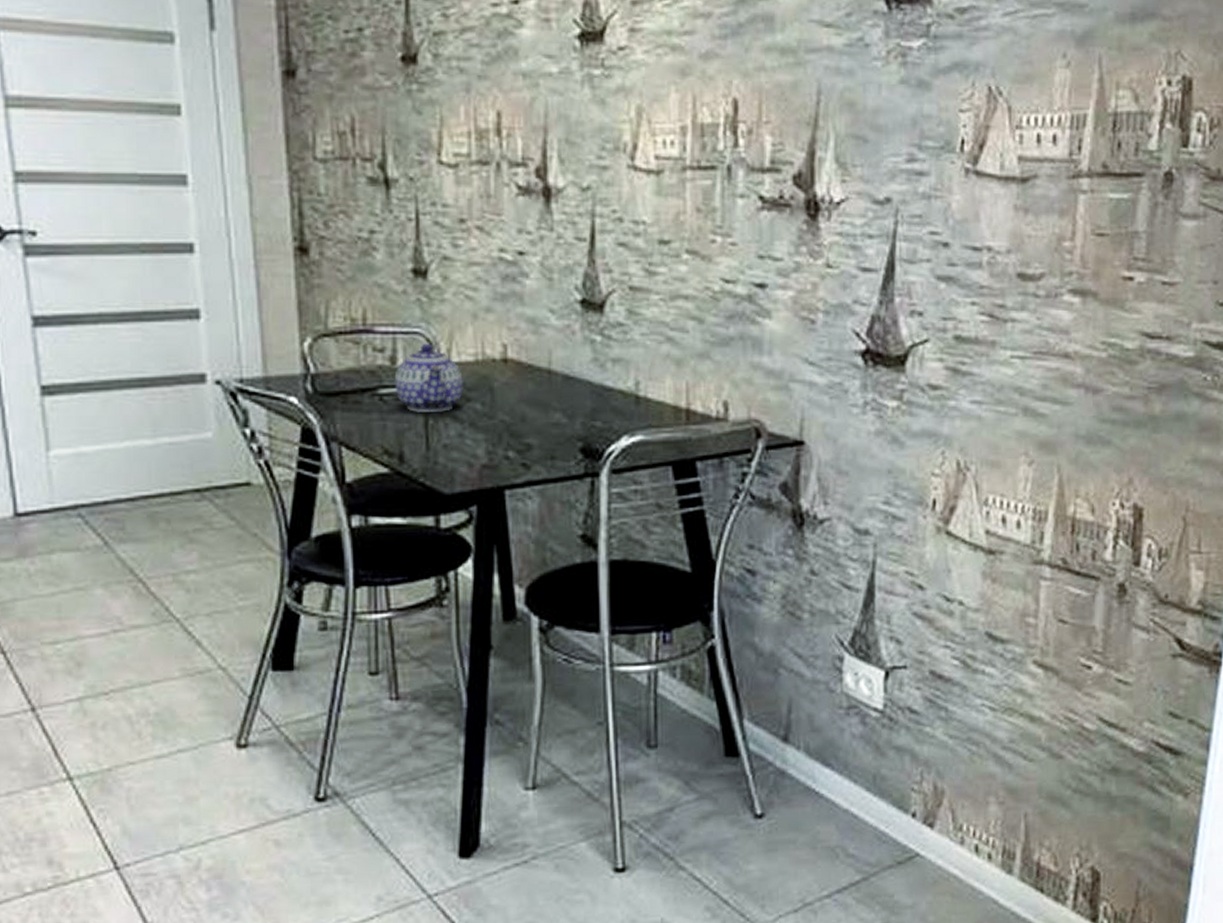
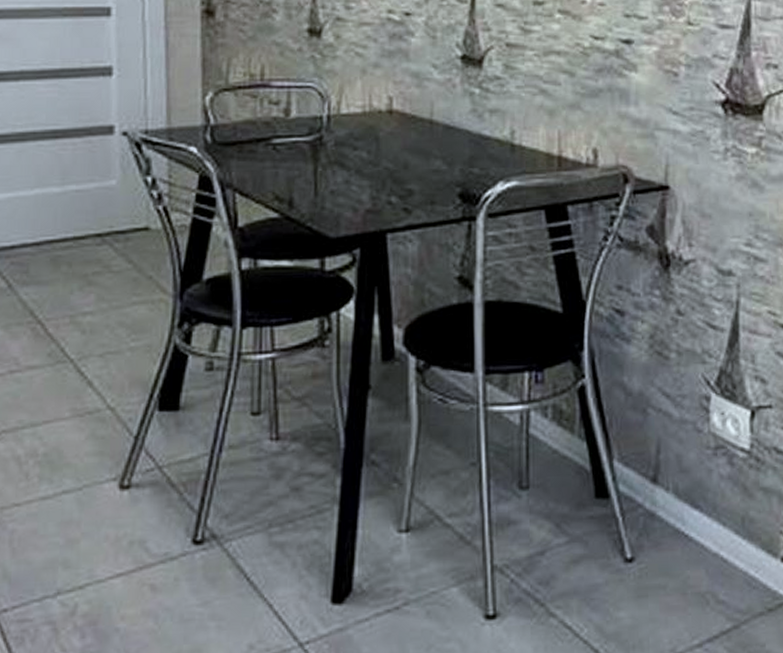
teapot: present [394,343,463,412] -> none [287,96,351,160]

